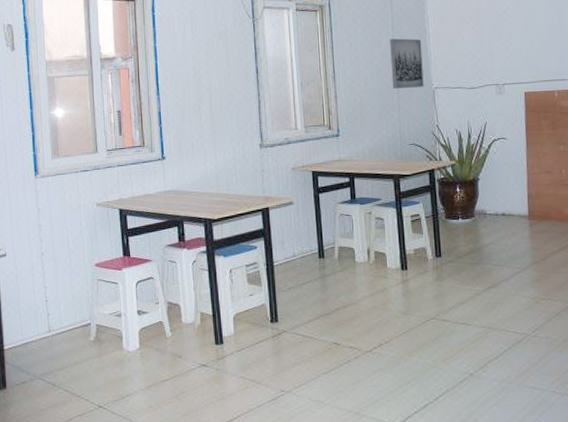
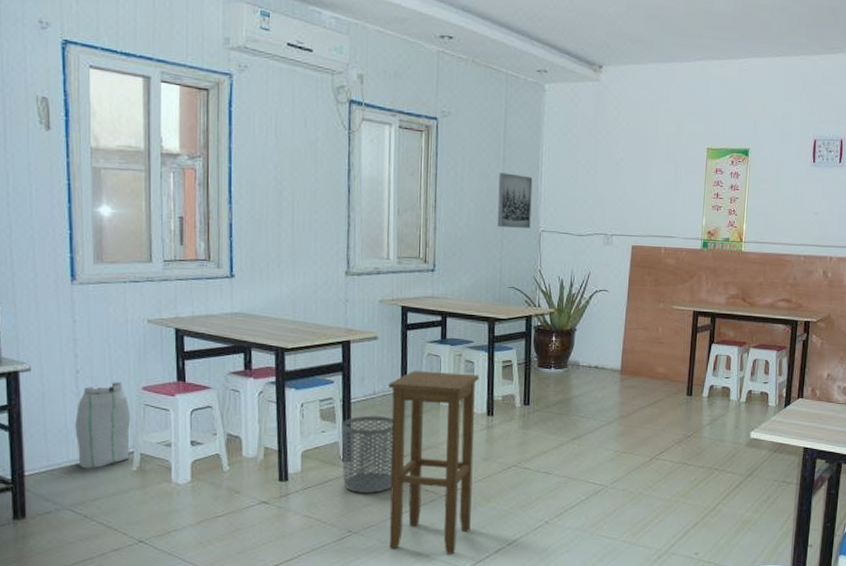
skirt: none [42,261,88,341] -> present [75,382,130,469]
waste bin: none [267,276,318,353] -> present [341,415,393,493]
stool: none [306,230,396,411] -> present [388,370,479,554]

